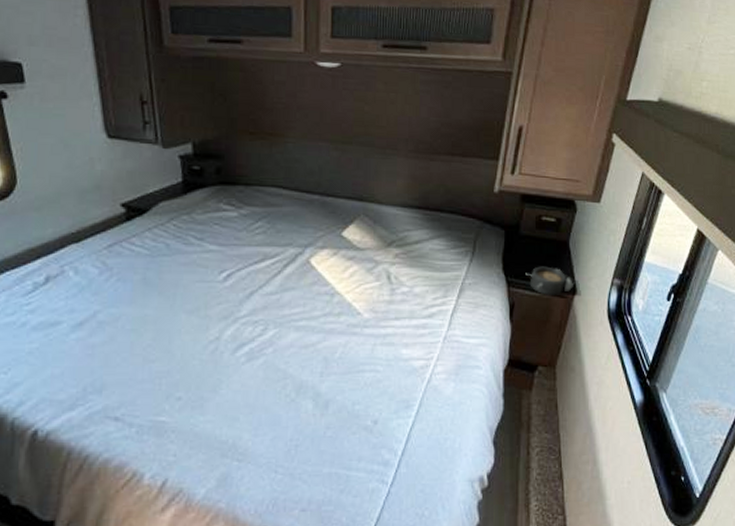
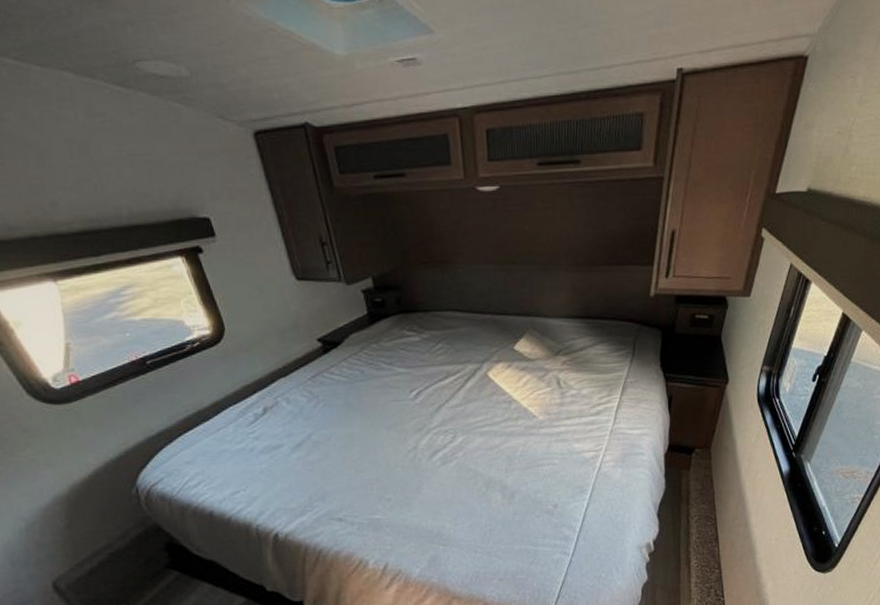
alarm clock: present [525,266,576,297] -> none [681,360,728,387]

